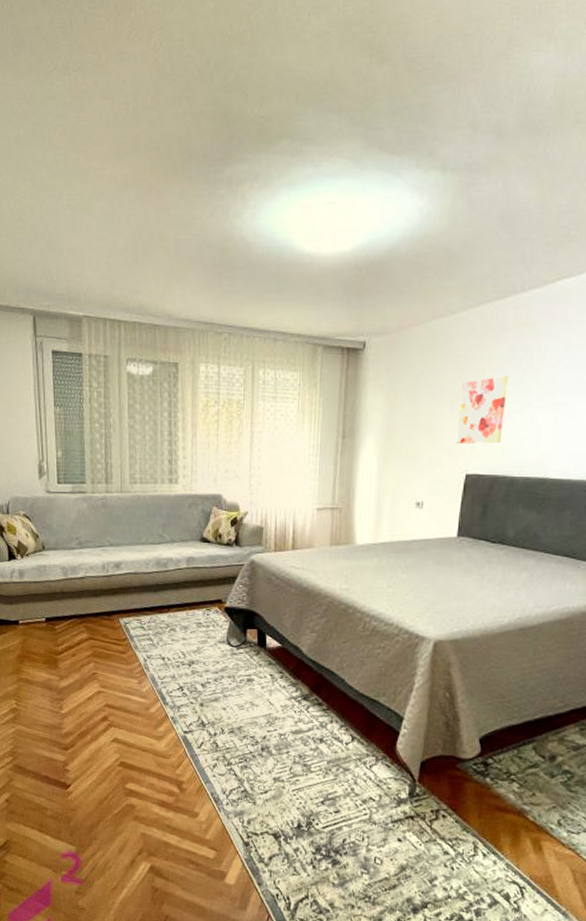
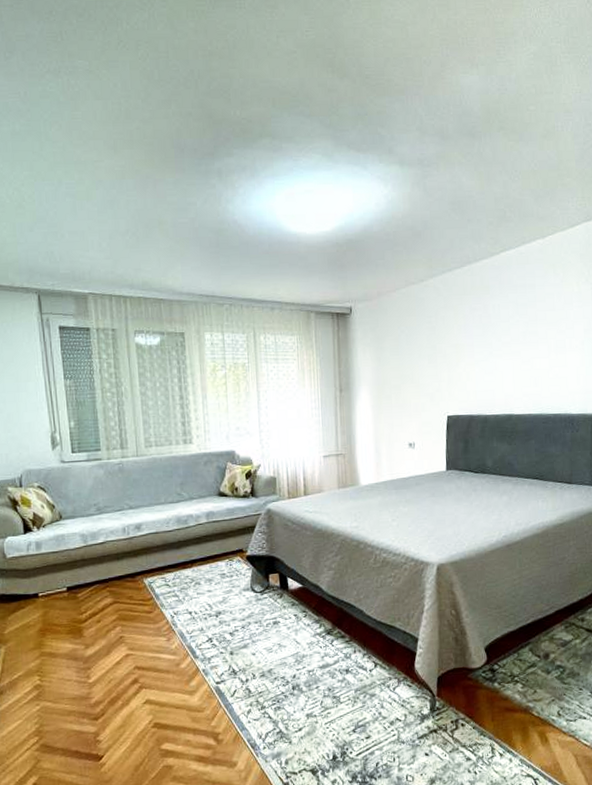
wall art: present [456,376,508,444] -> none [435,331,473,390]

